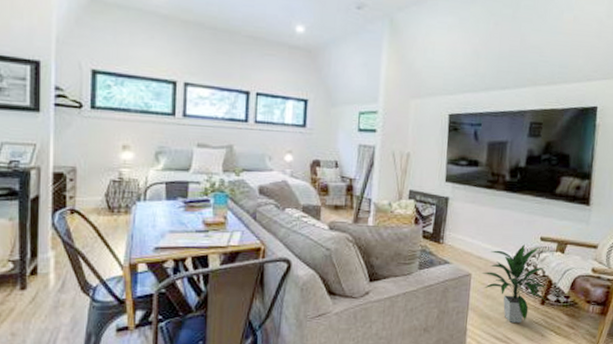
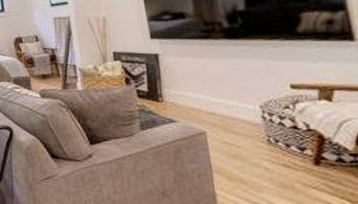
indoor plant: present [481,244,548,324] -> none [219,95,322,189]

